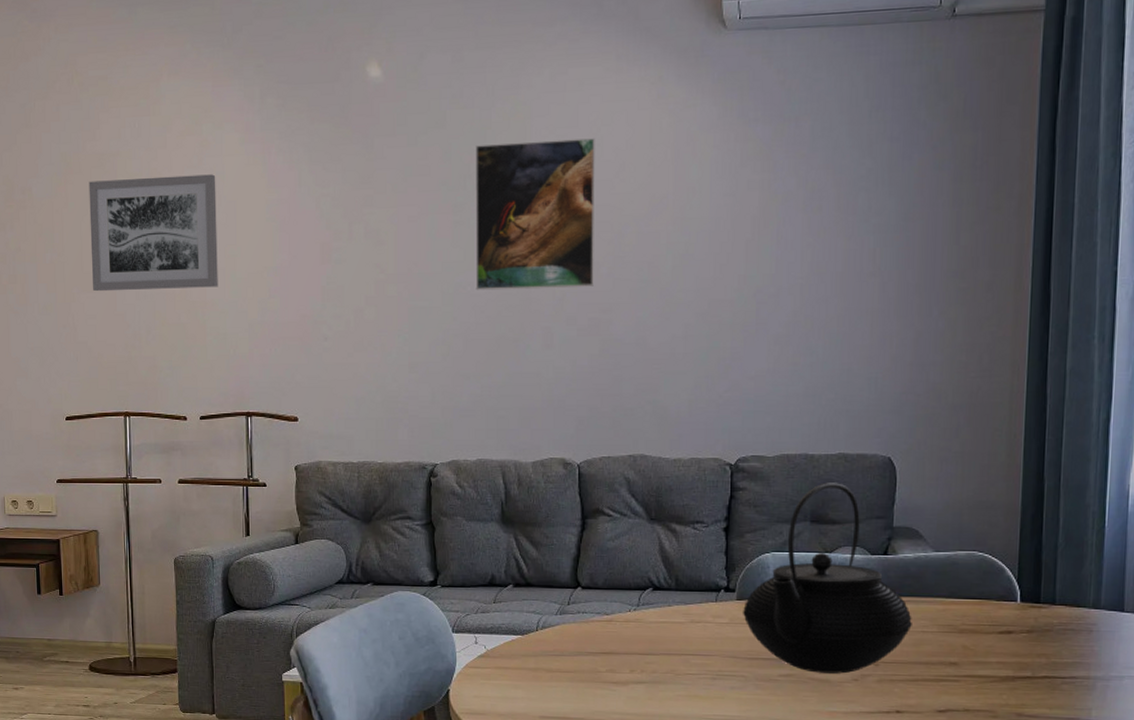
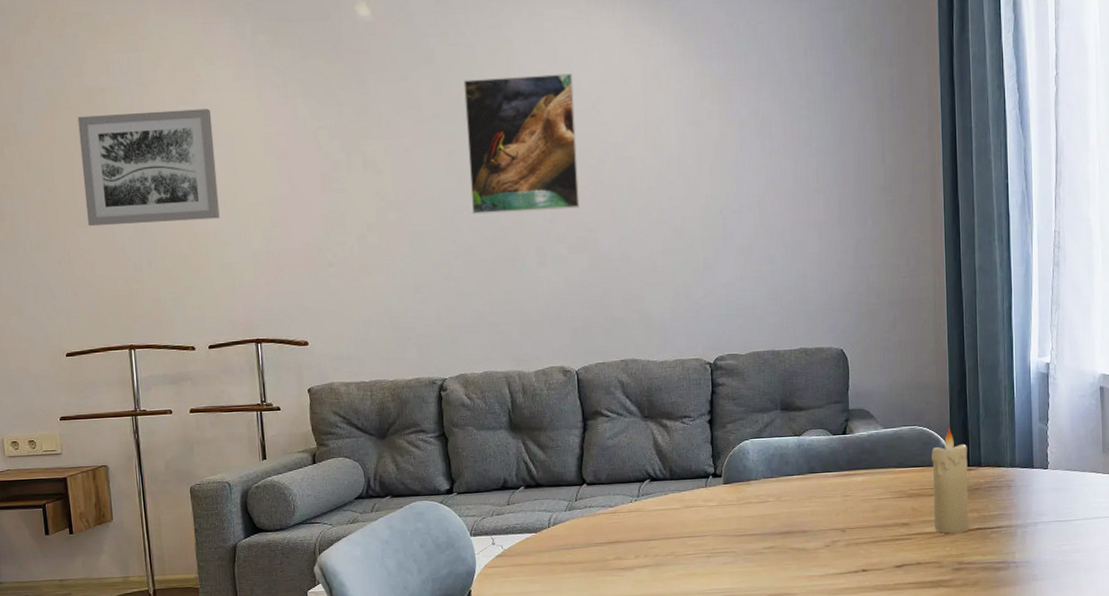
teapot: present [743,483,912,674] -> none [729,374,870,543]
candle: none [989,556,1039,680] -> present [932,428,969,534]

